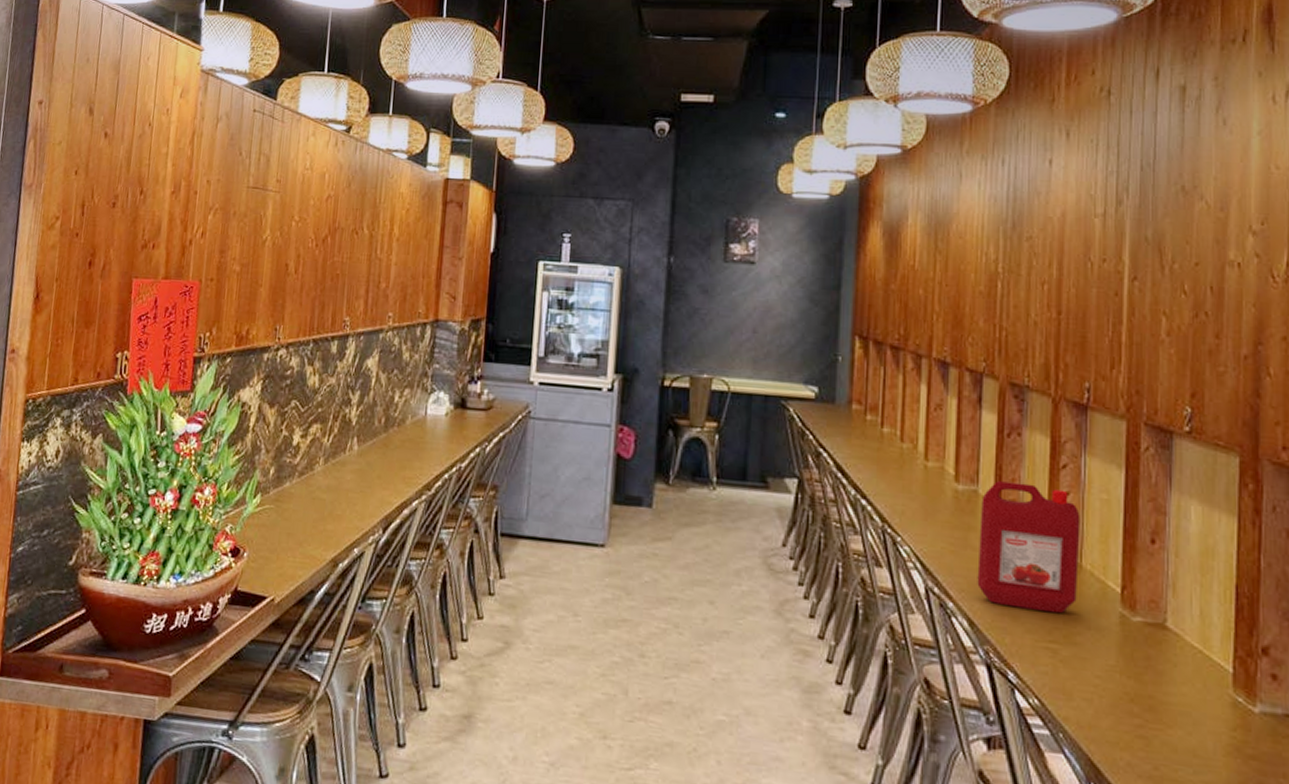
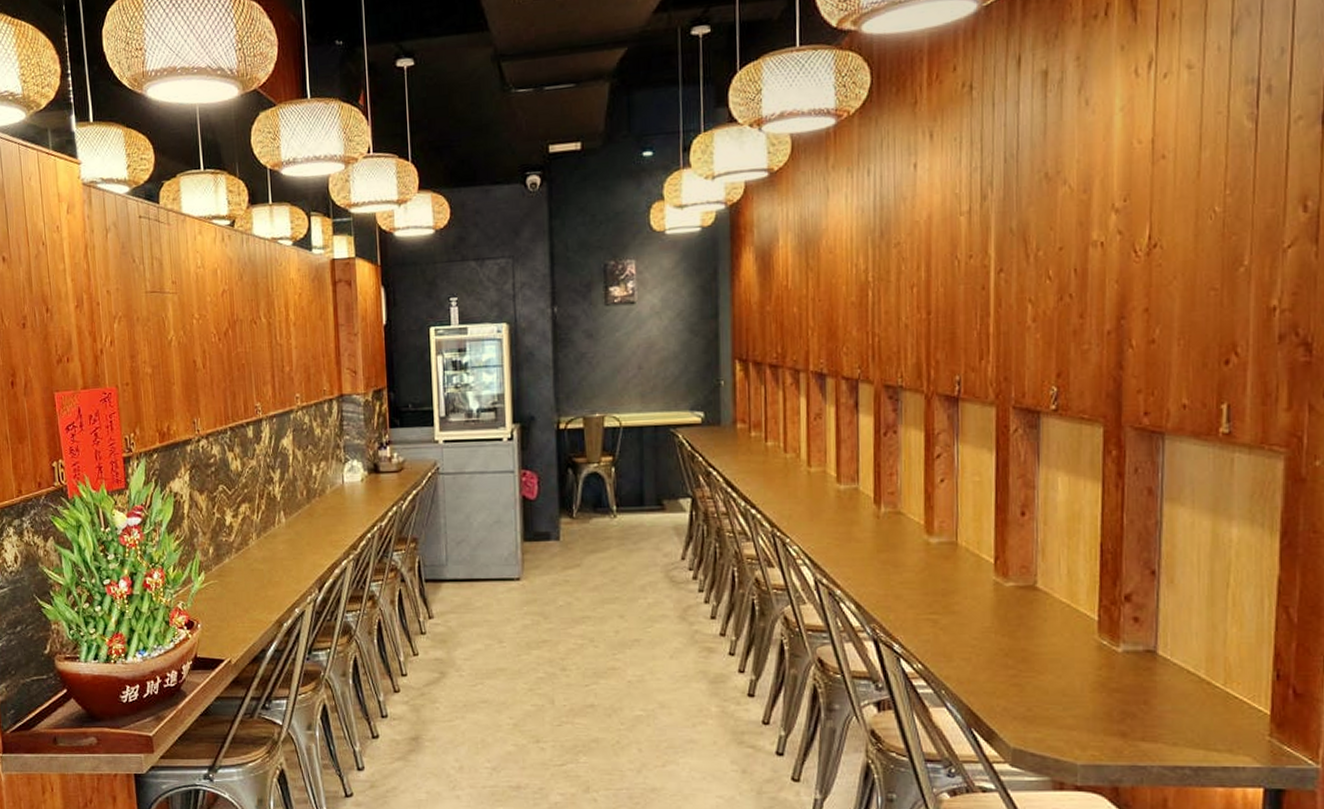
ketchup jug: present [977,481,1080,614] -> none [861,476,956,588]

